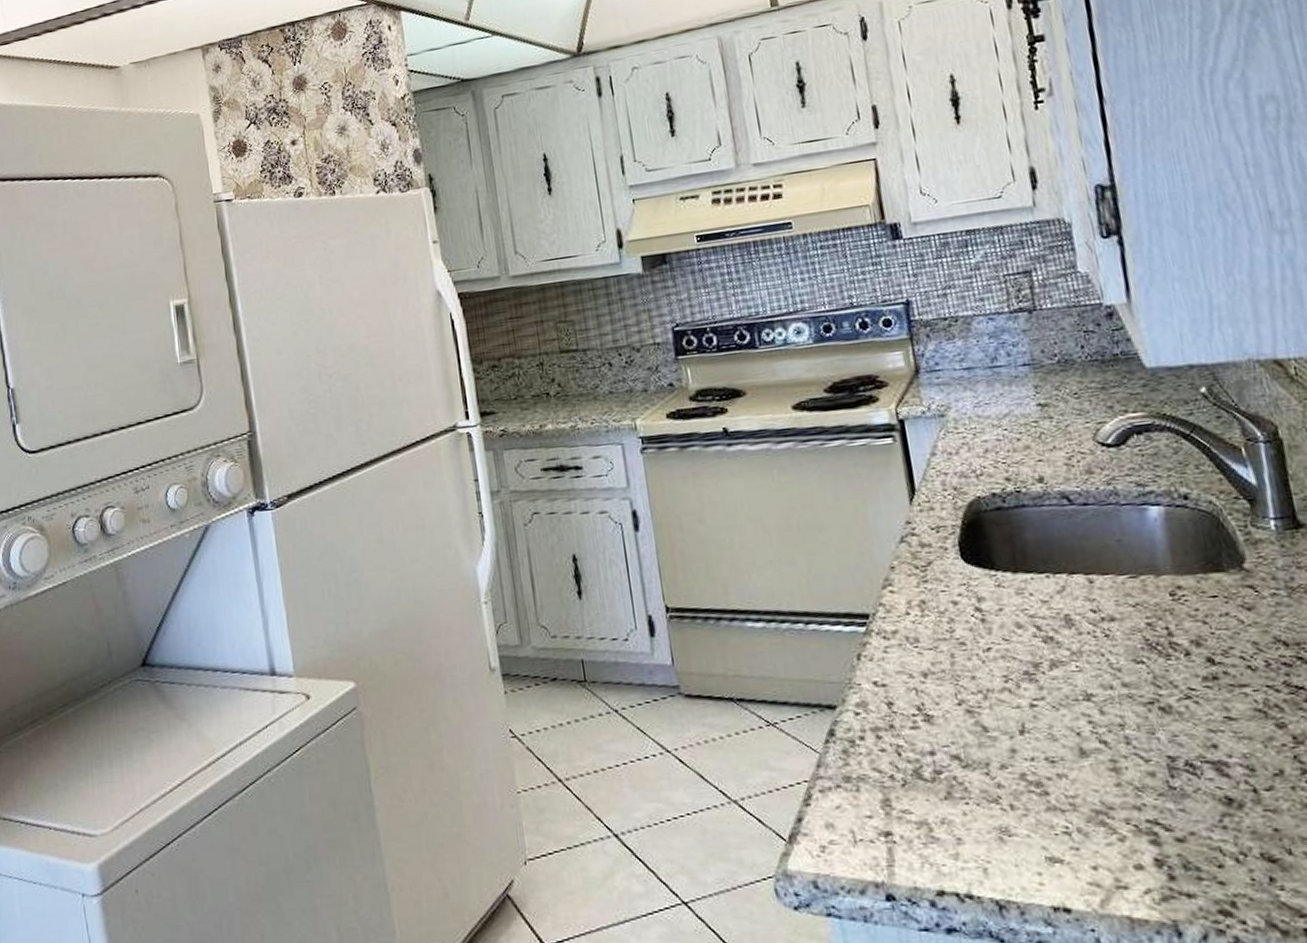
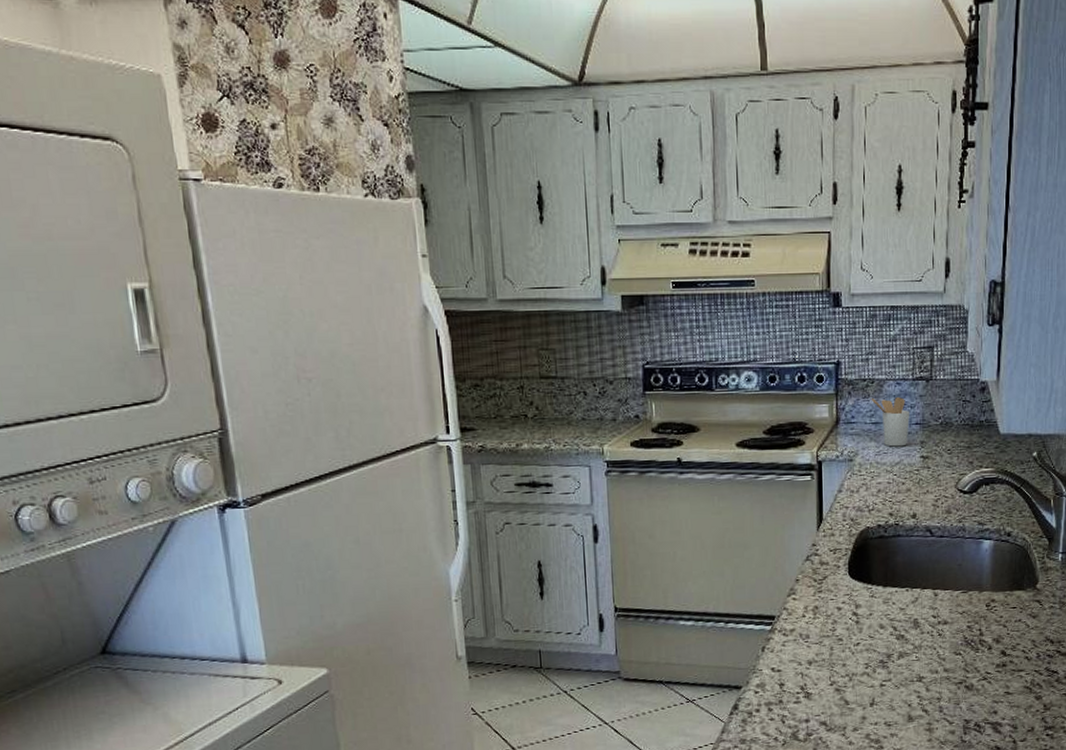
utensil holder: none [957,335,1016,396] -> present [871,397,909,447]

